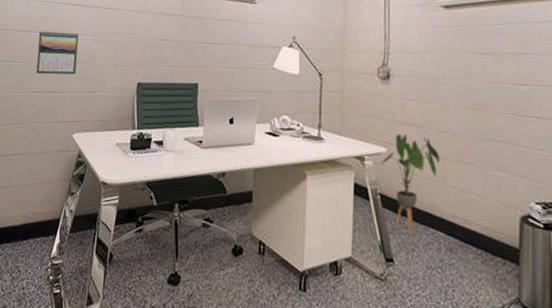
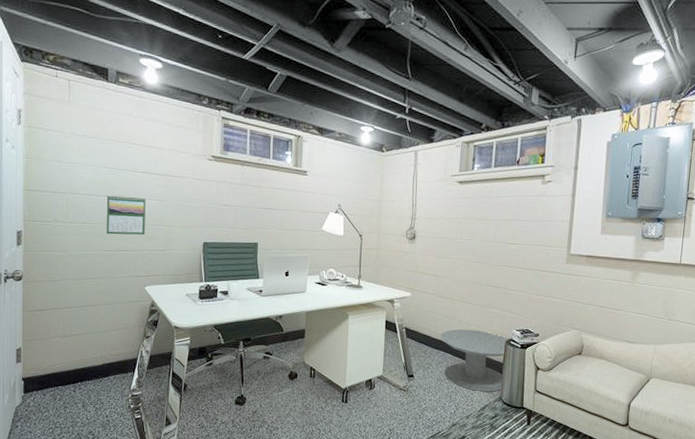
house plant: present [380,134,439,234] -> none [406,282,450,357]
side table: none [428,198,525,290] -> present [441,329,509,392]

